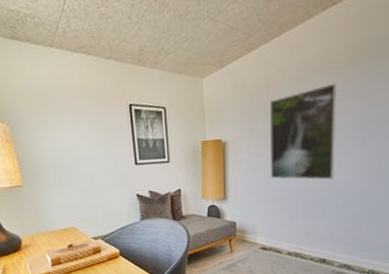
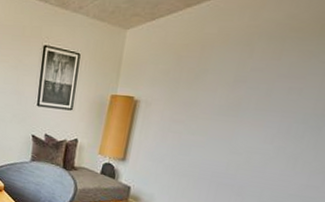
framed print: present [269,83,338,181] -> none [182,55,295,168]

